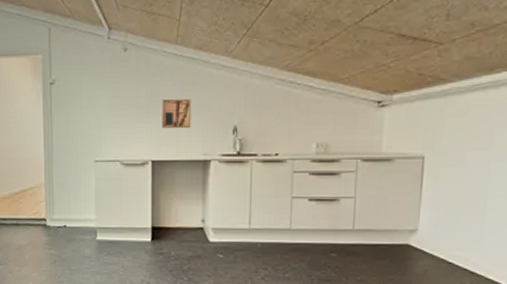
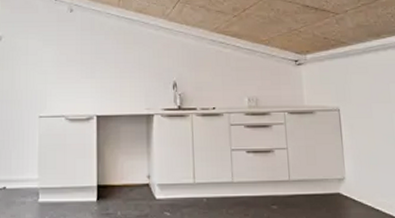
wall art: present [162,99,191,129] -> none [106,56,134,85]

